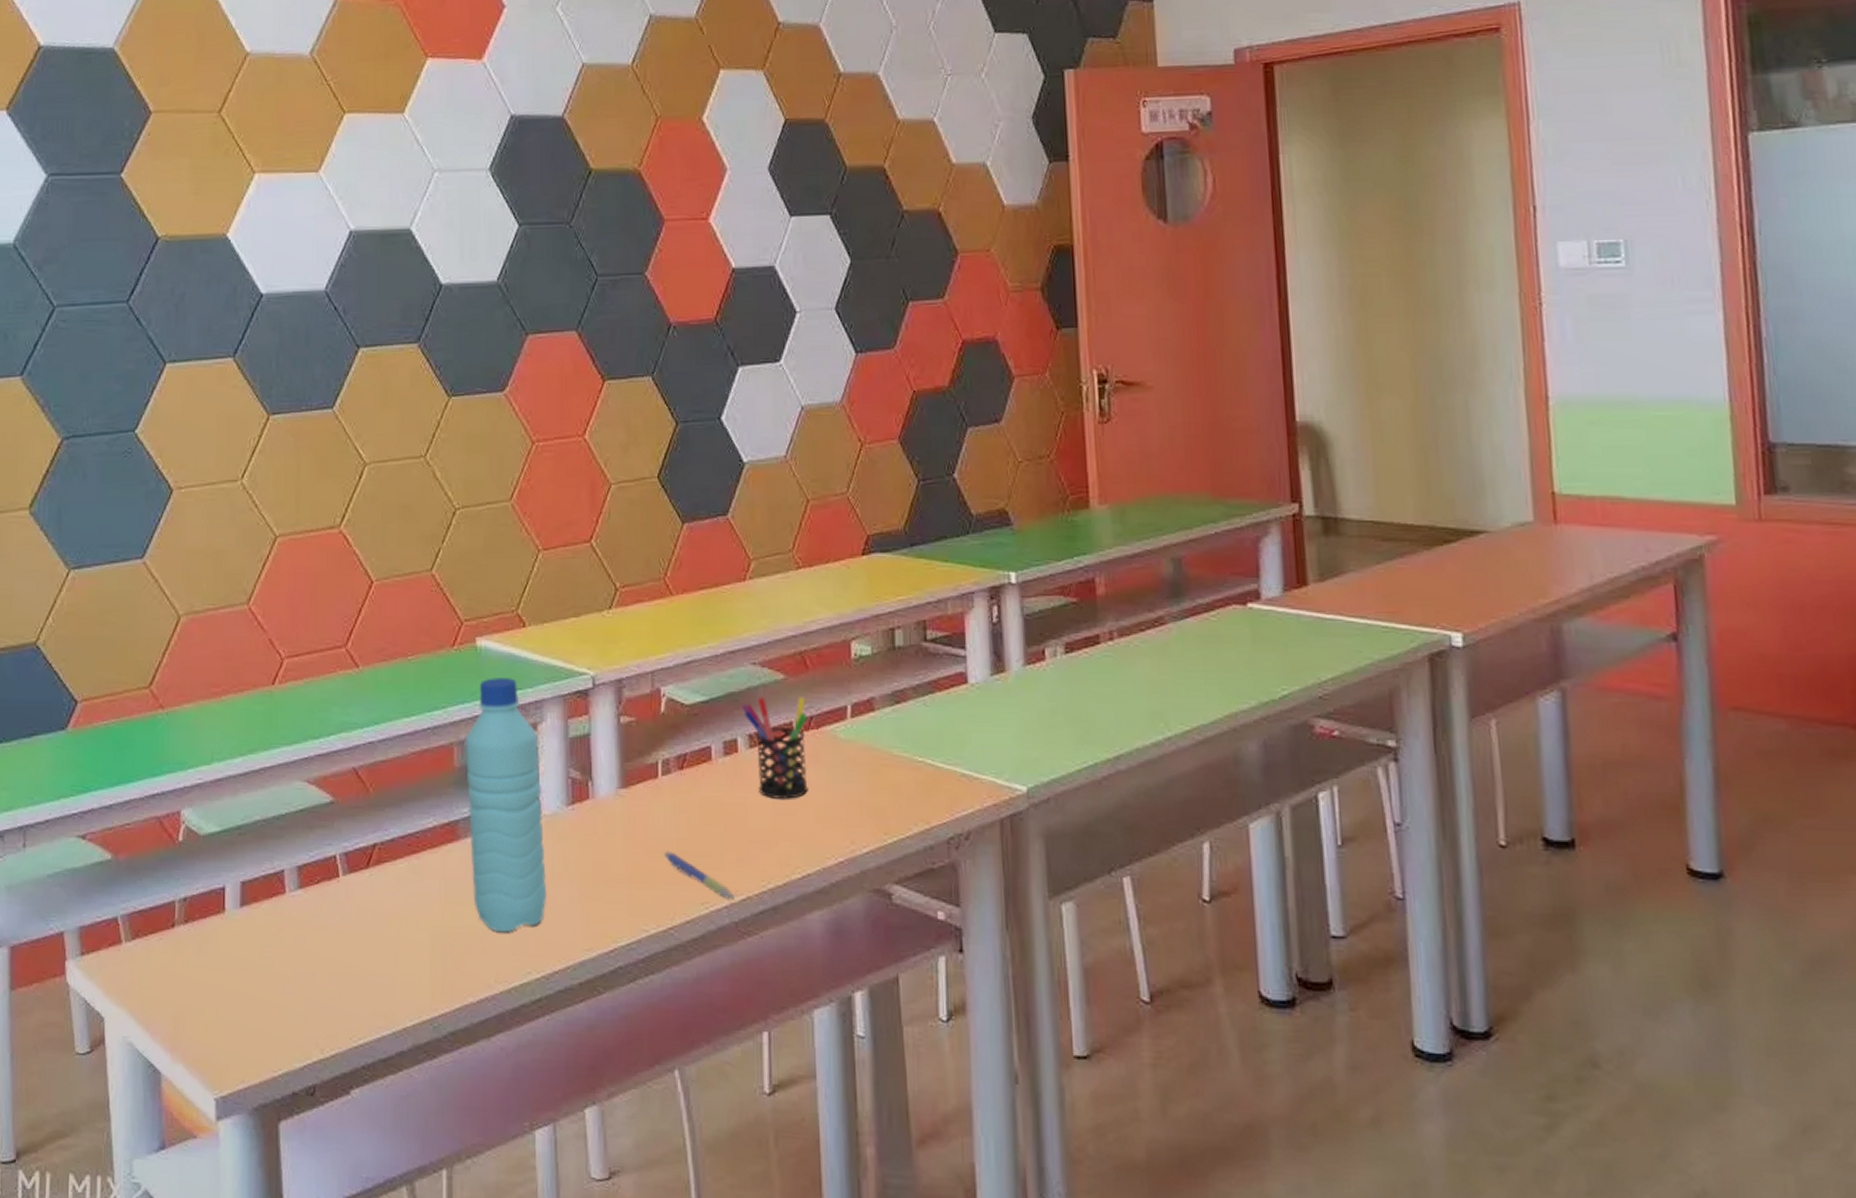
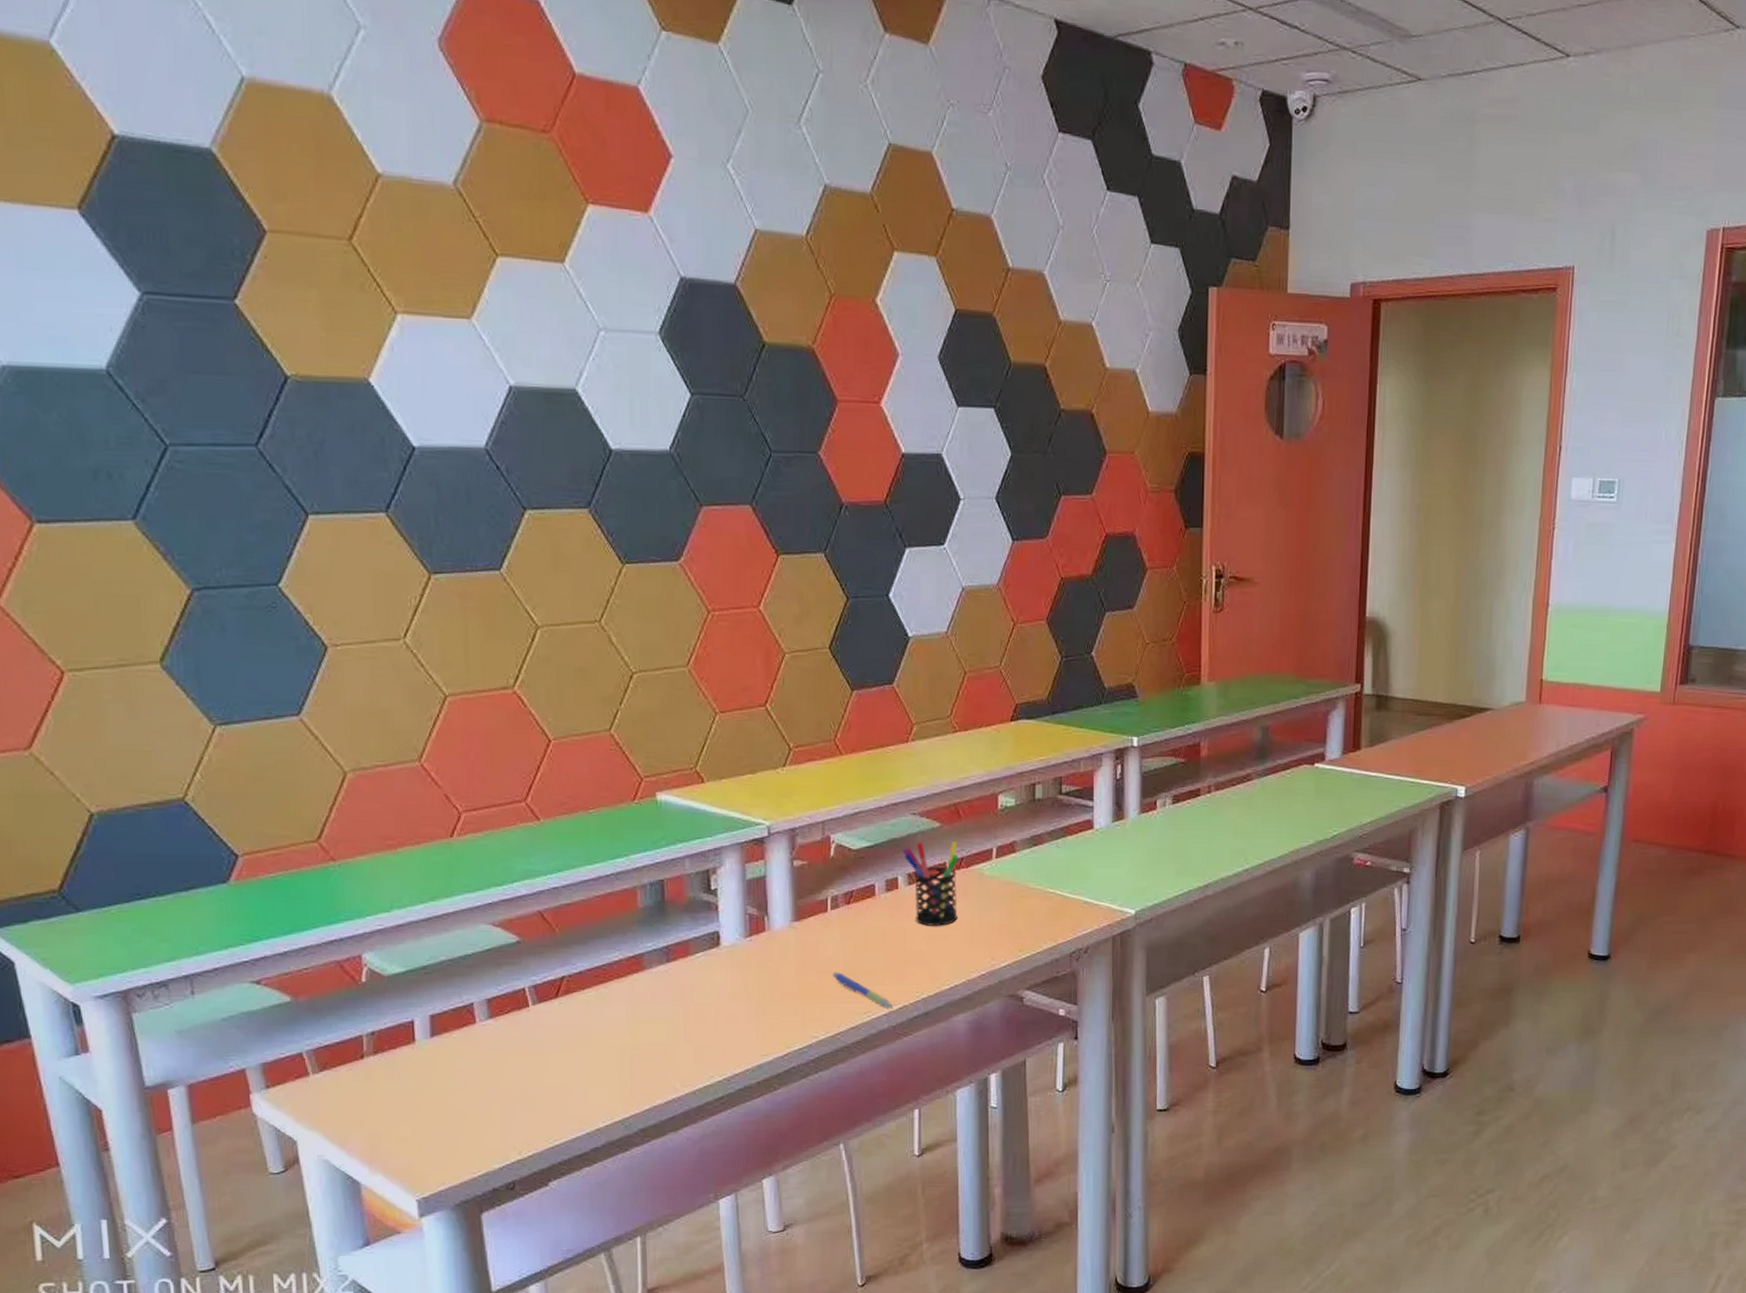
water bottle: present [464,678,546,933] -> none [647,828,727,1046]

